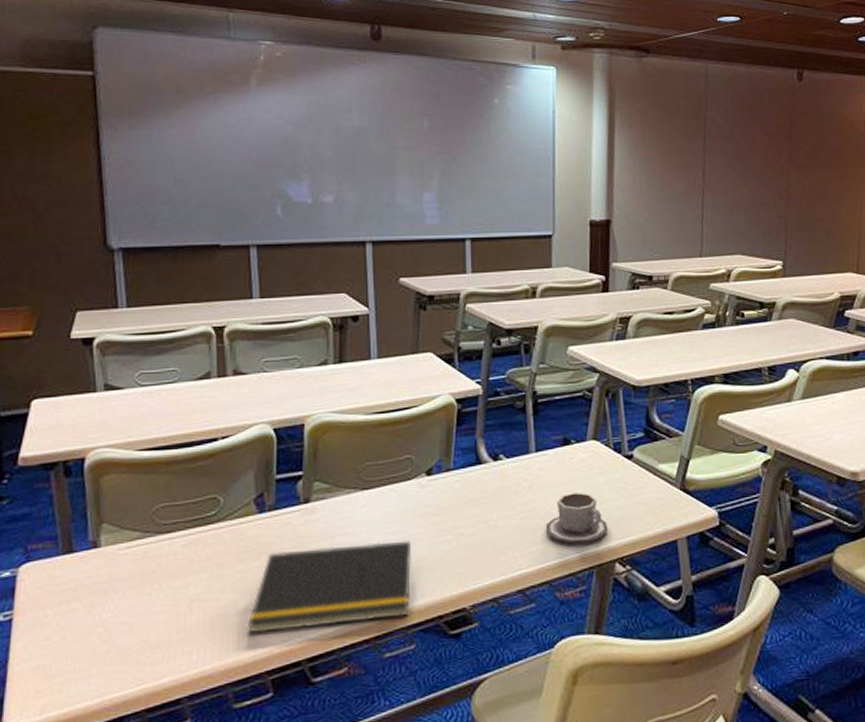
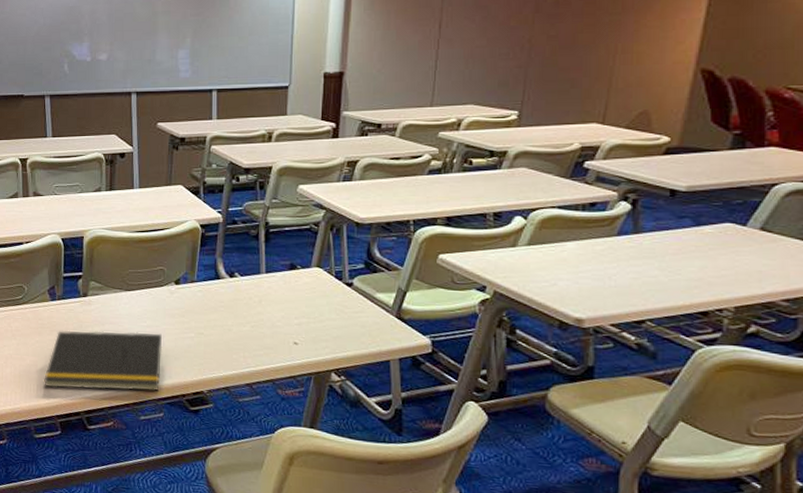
cup: present [546,493,609,543] -> none [272,310,327,353]

